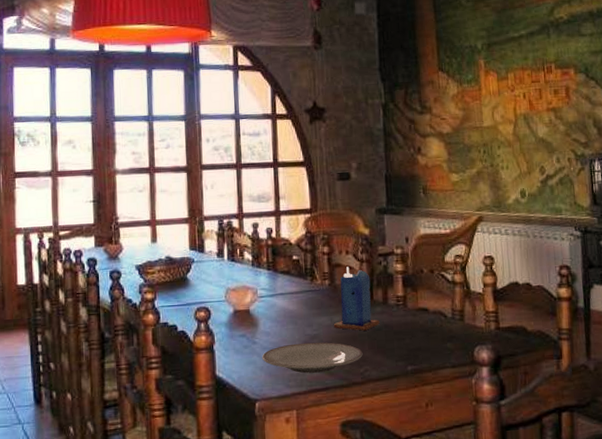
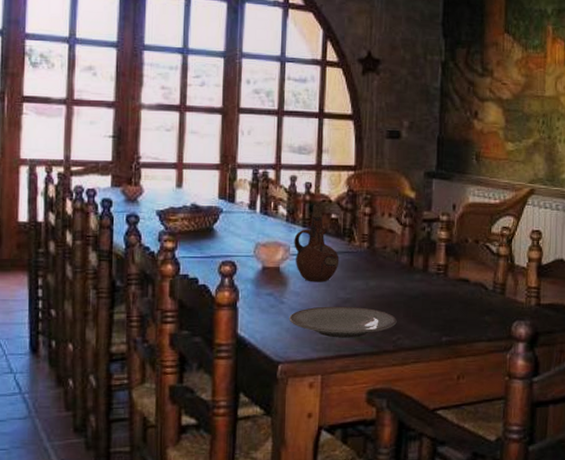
ceramic pitcher: none [260,247,304,322] -> present [294,204,339,282]
candle: present [333,267,380,331] -> none [368,230,418,298]

